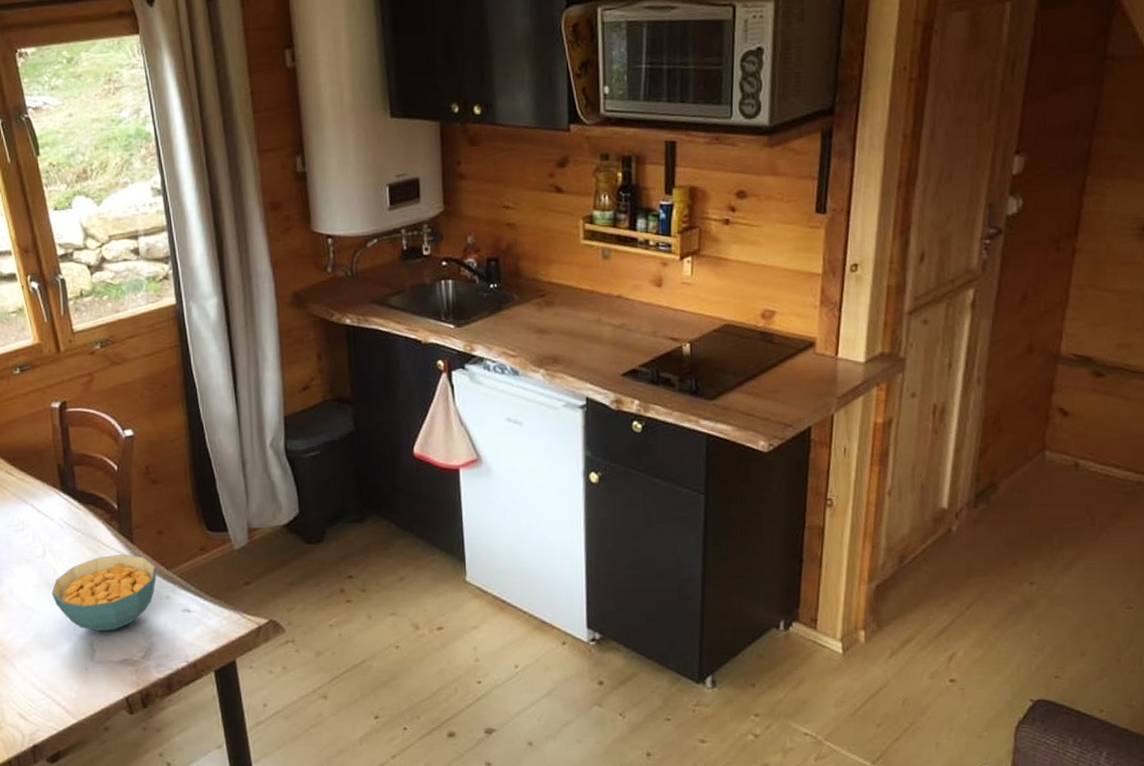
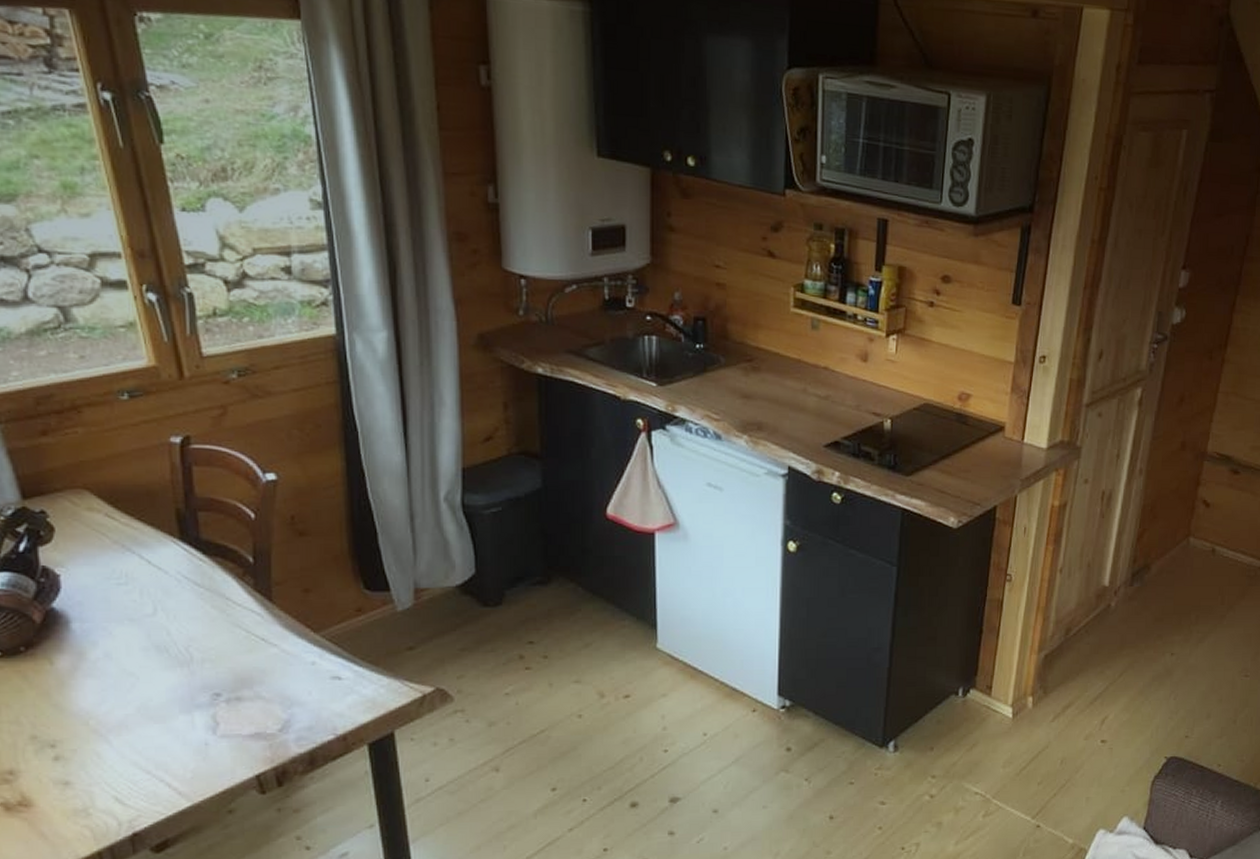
cereal bowl: present [51,554,156,632] -> none [163,613,300,702]

